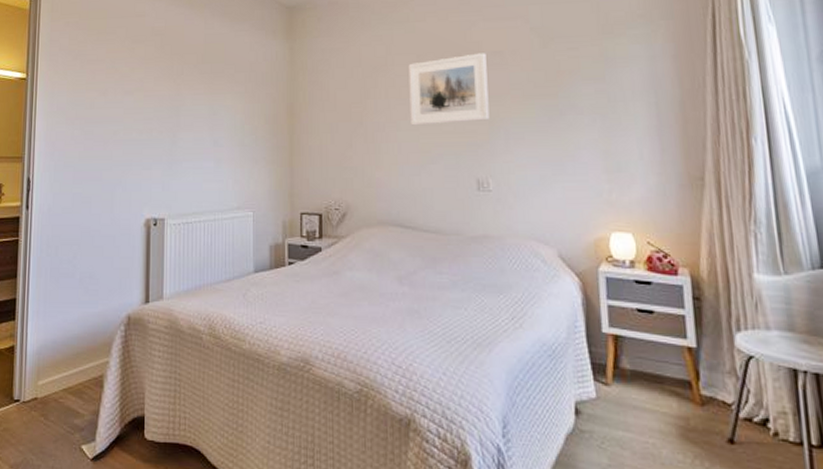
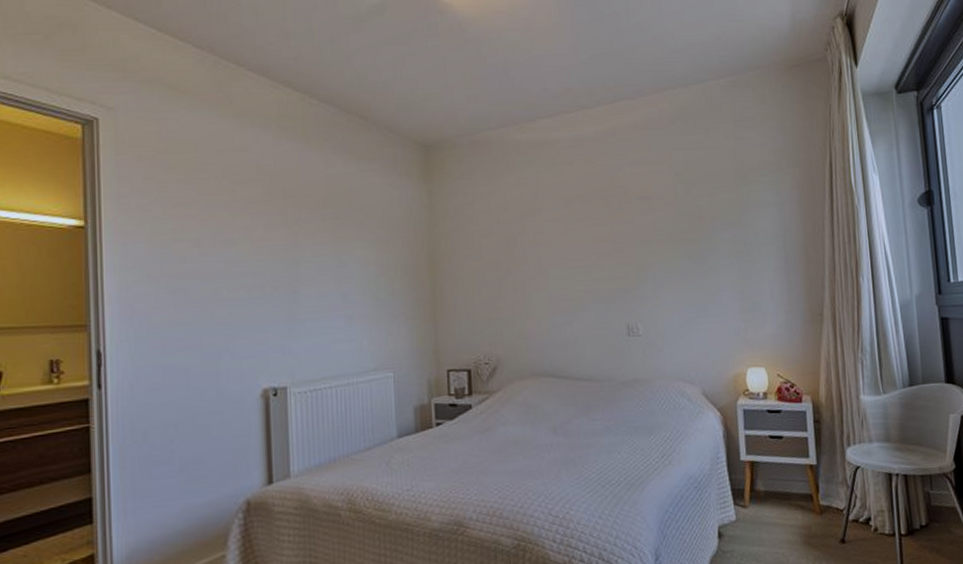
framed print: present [408,53,490,126] -> none [557,198,638,273]

